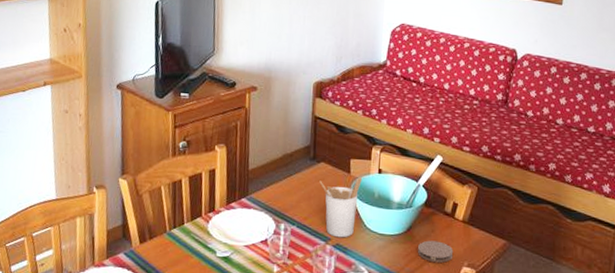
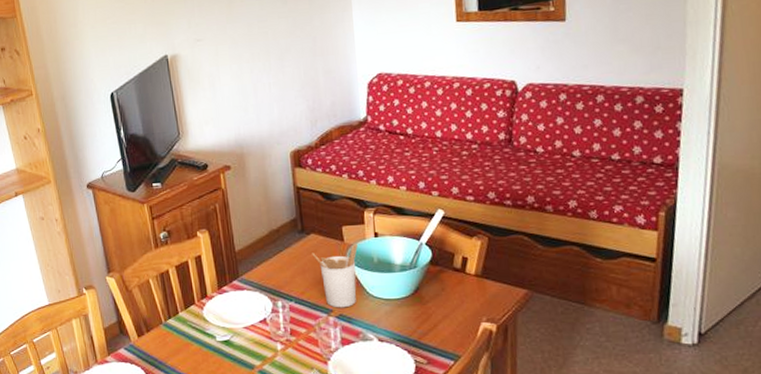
coaster: present [417,240,454,263] -> none [428,299,470,322]

